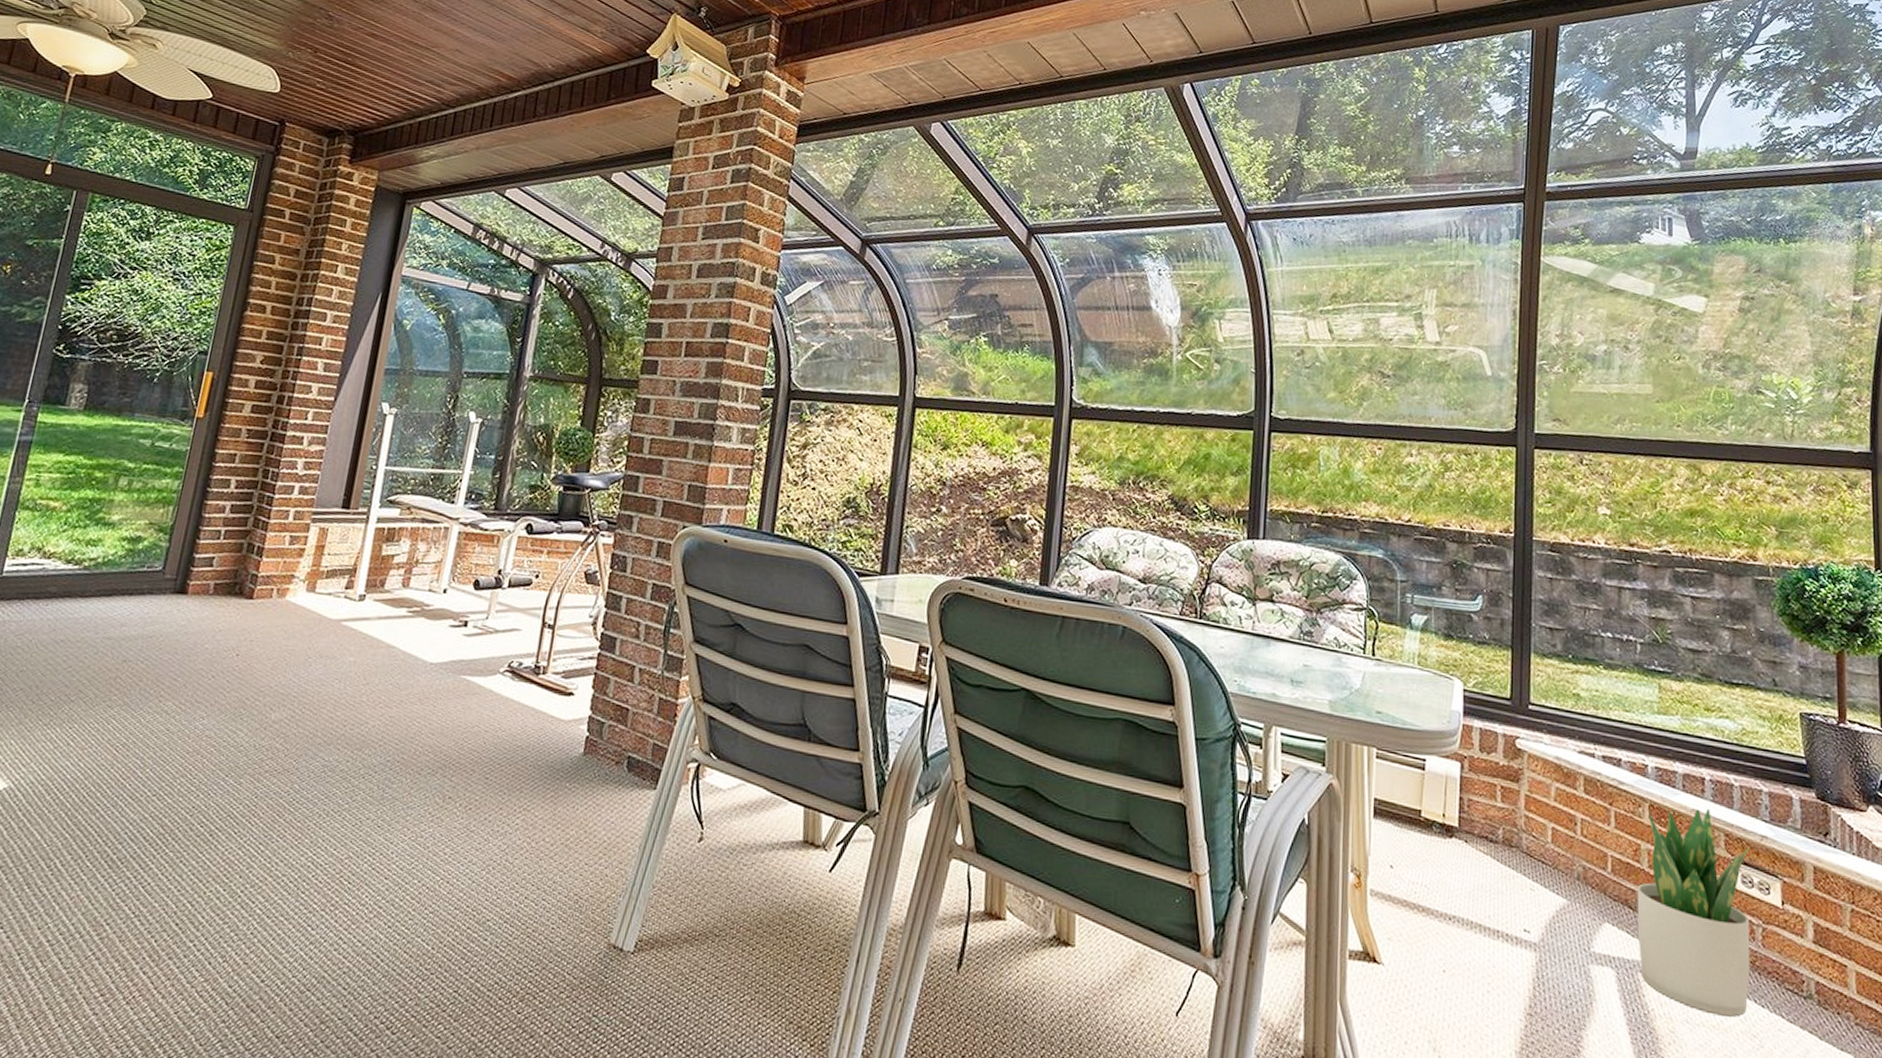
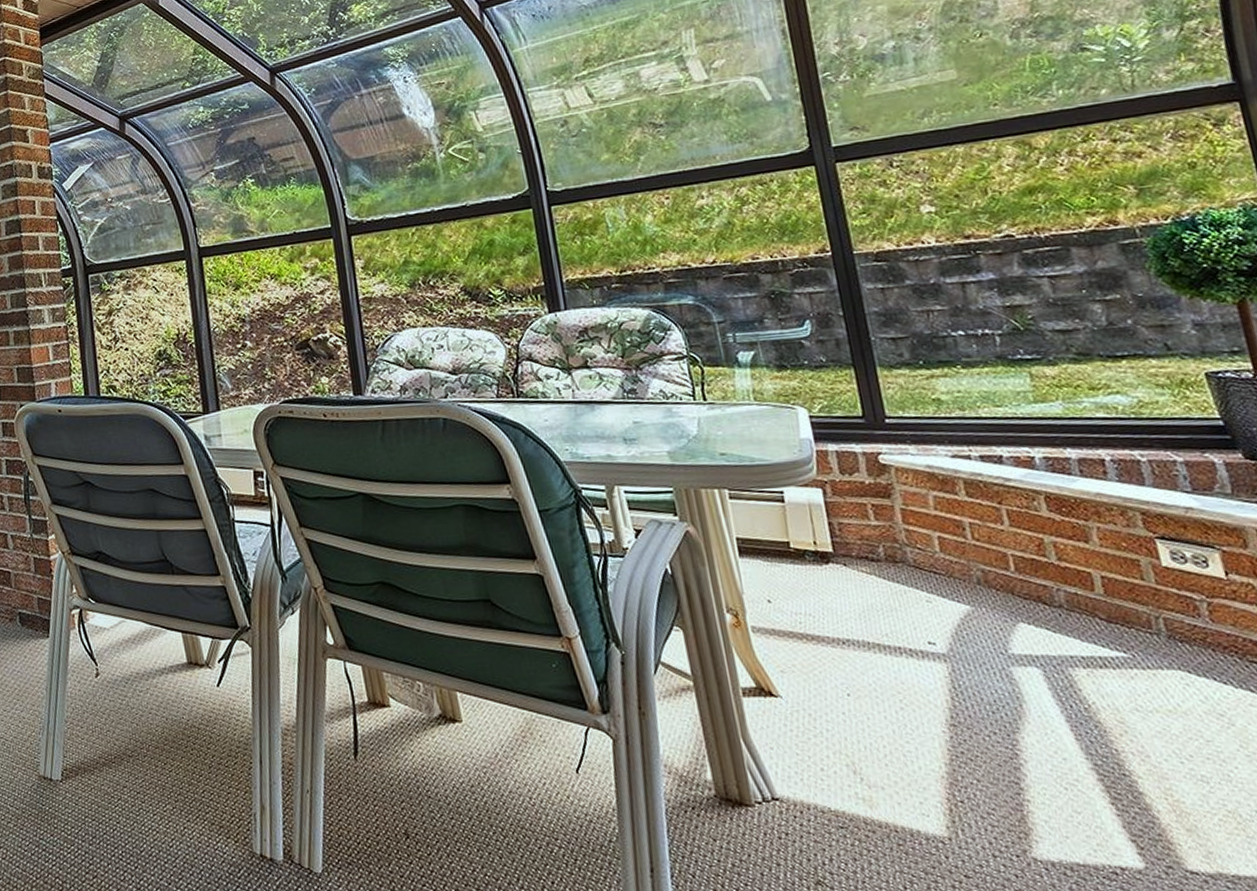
planter: present [1637,808,1751,1017] -> none [1046,489,1207,699]

